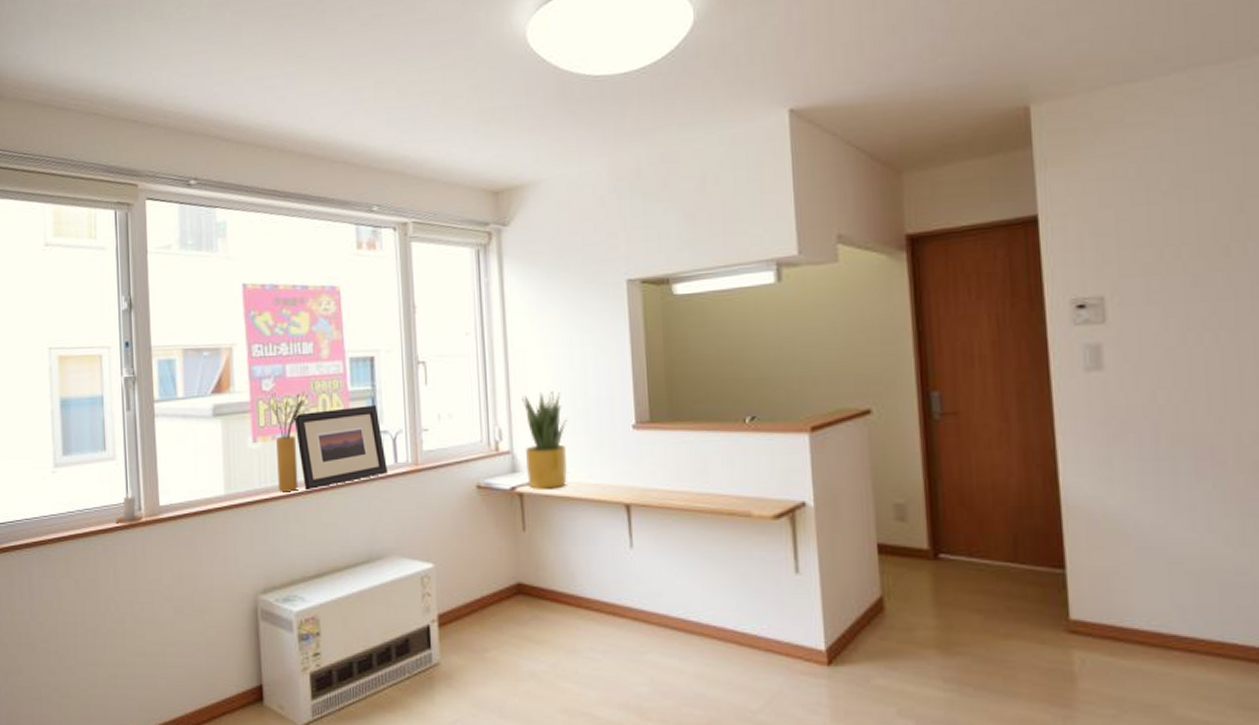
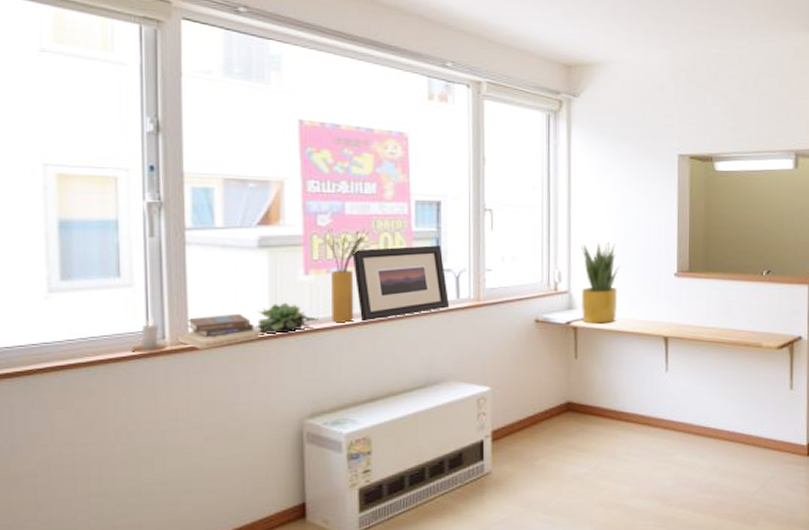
books: none [150,484,218,521] -> present [176,313,261,349]
succulent plant: none [213,472,267,506] -> present [256,302,318,335]

